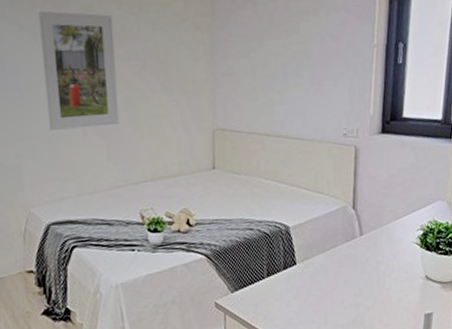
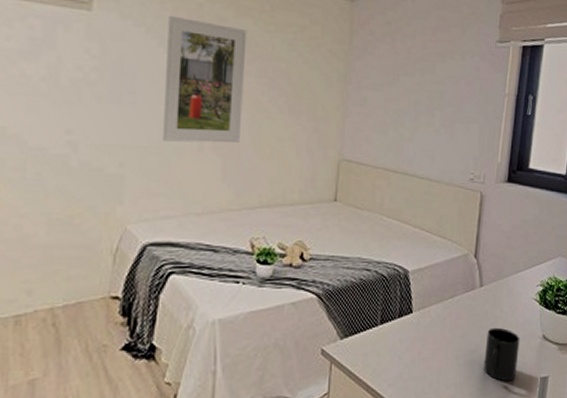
mug: none [368,271,403,320] -> present [484,327,520,382]

